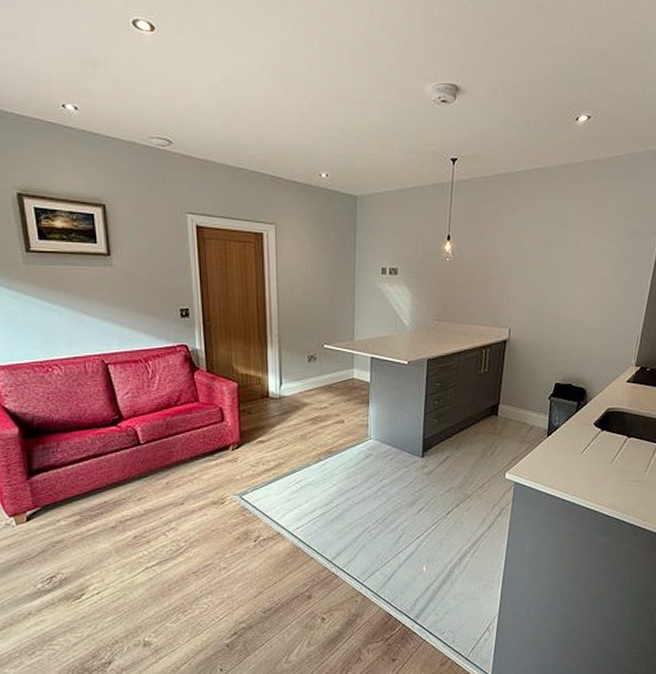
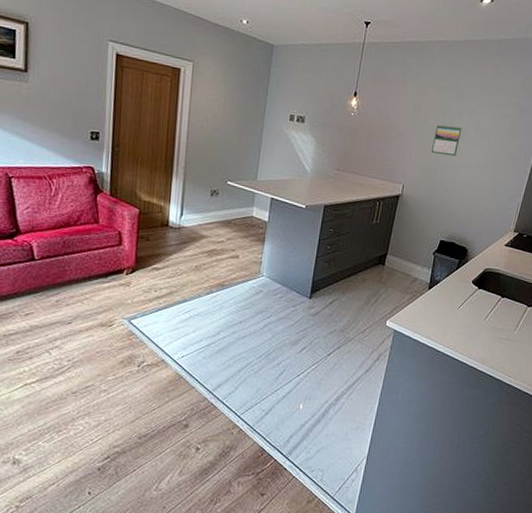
calendar: none [536,259,568,292] -> present [431,124,462,157]

